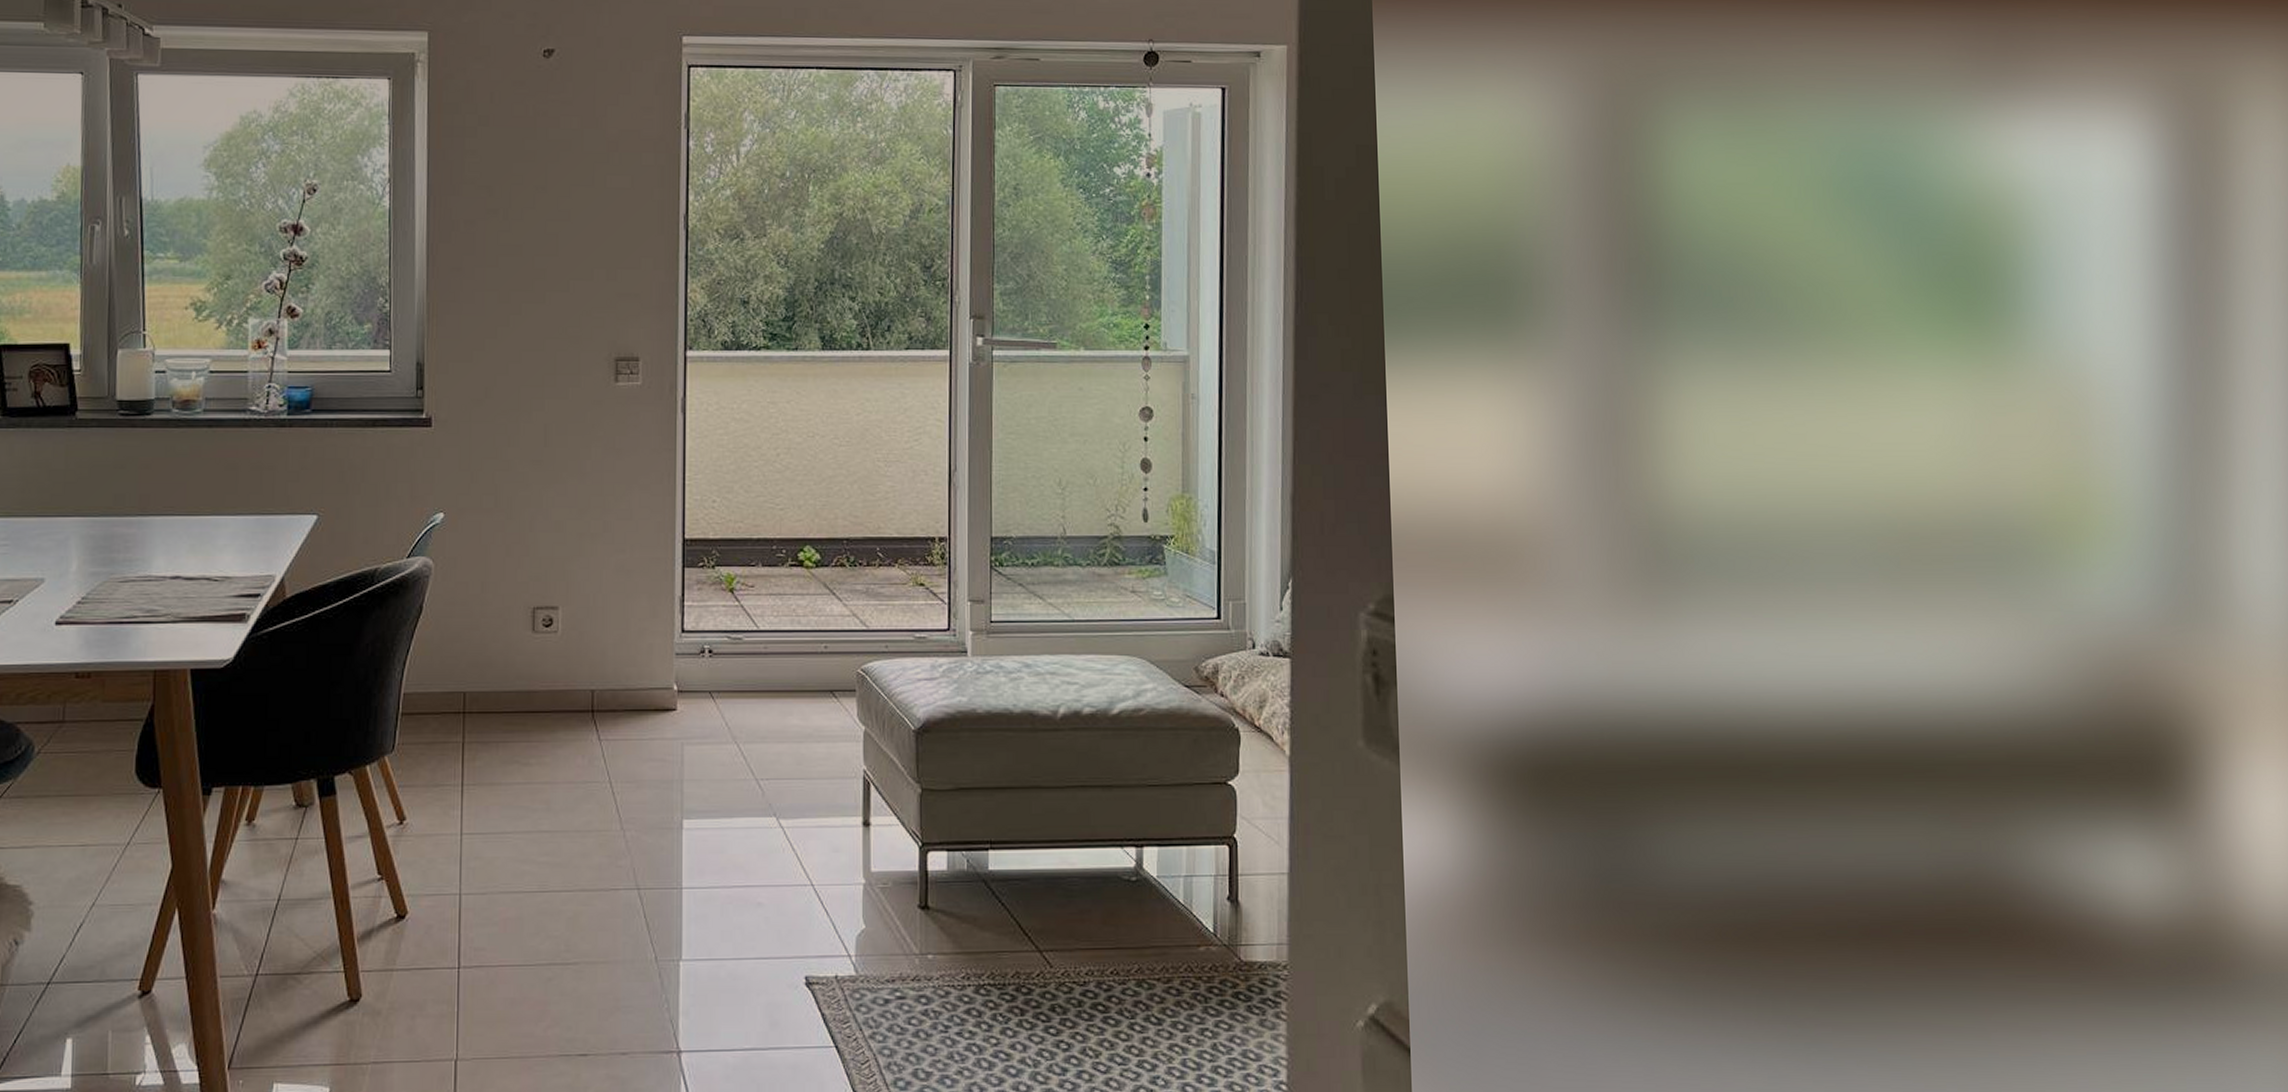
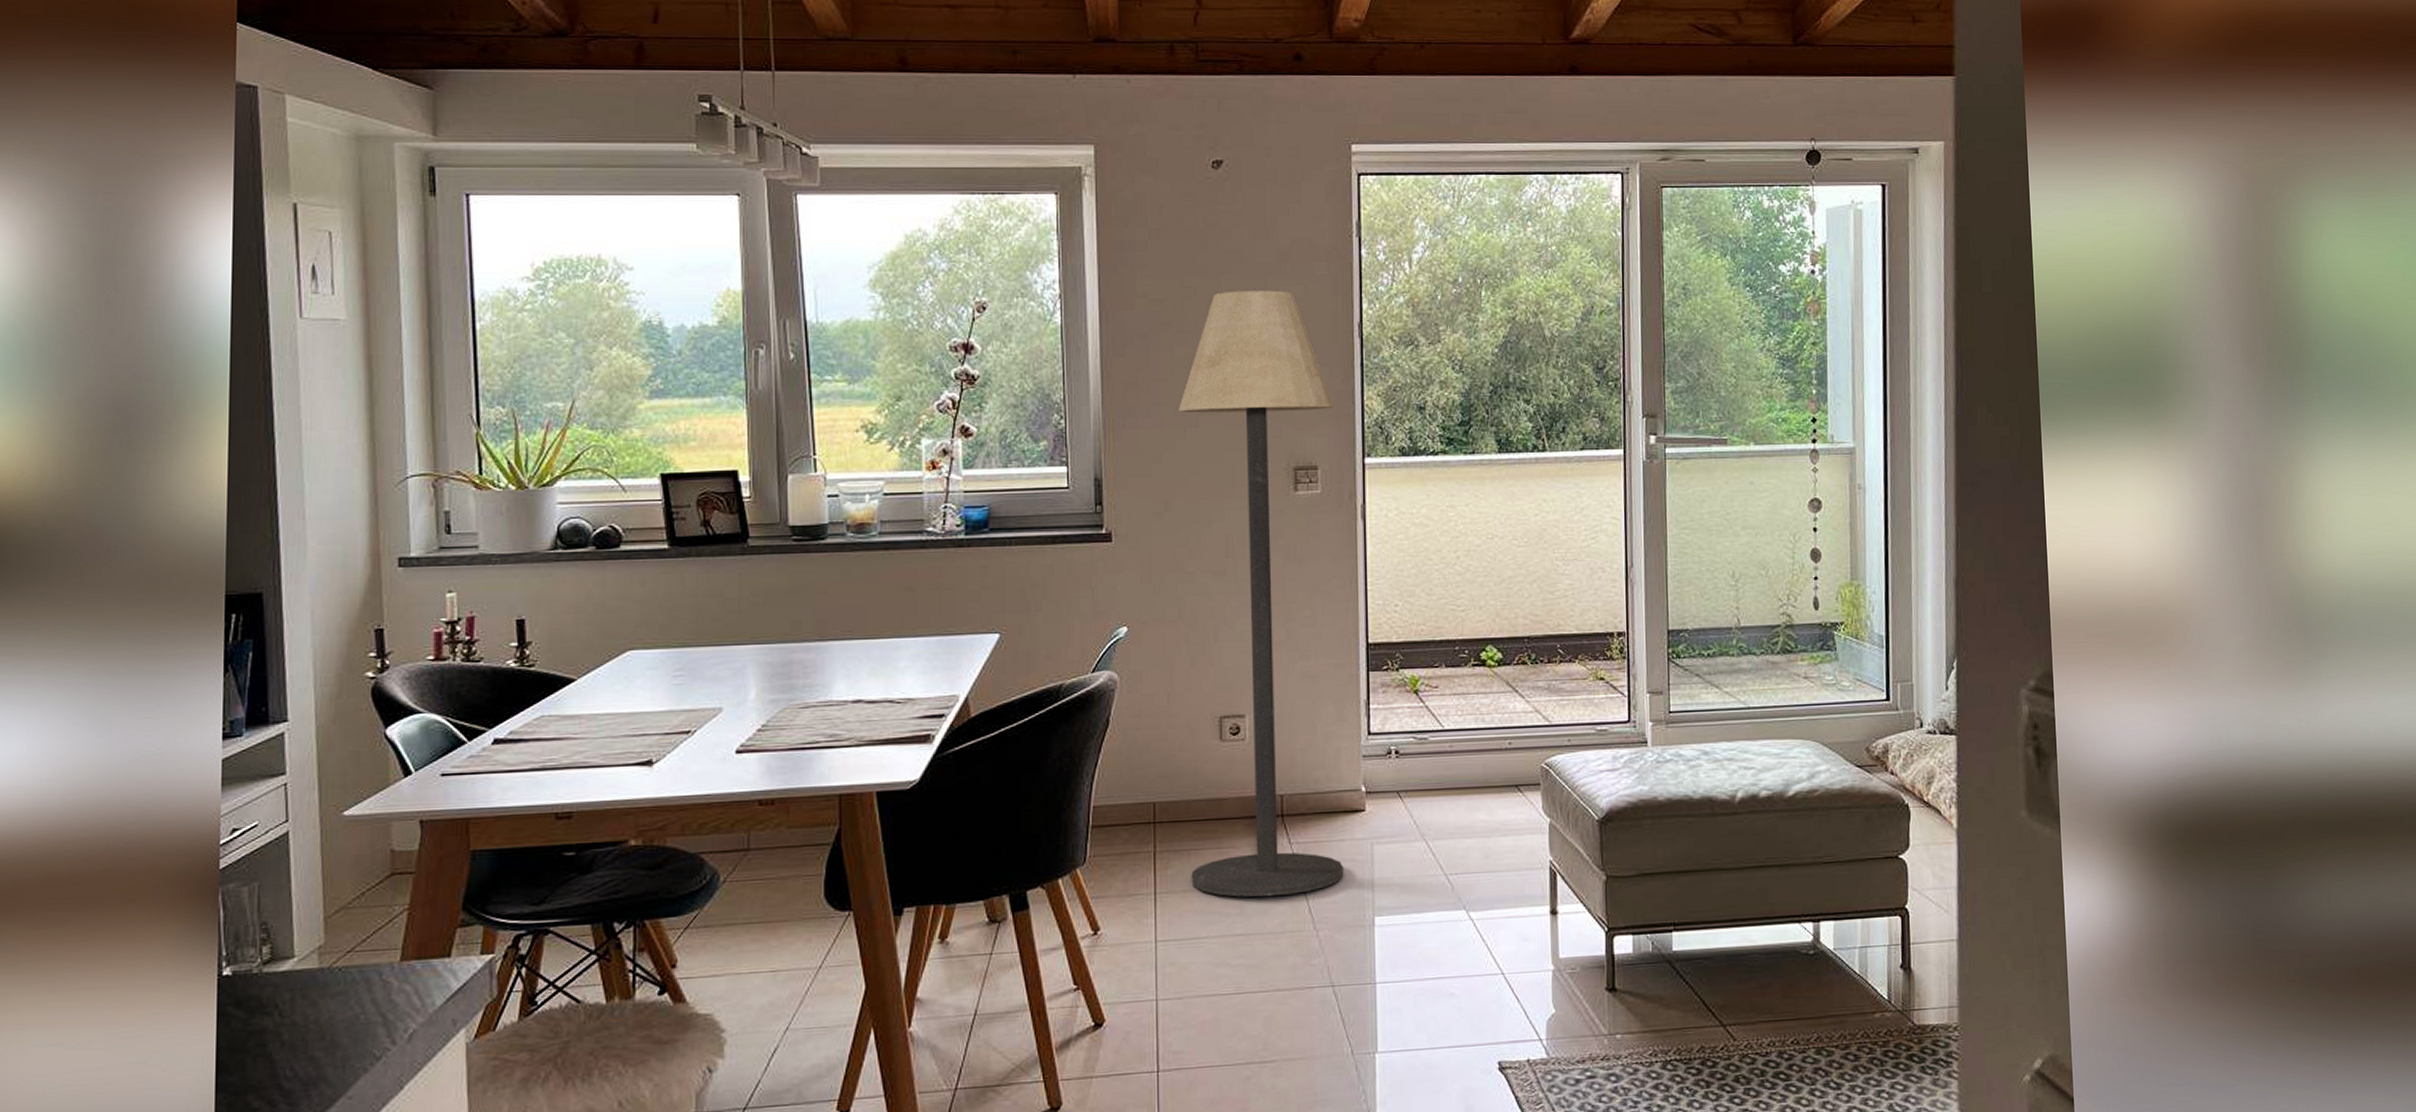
floor lamp: none [499,179,658,794] -> present [1177,290,1344,898]

